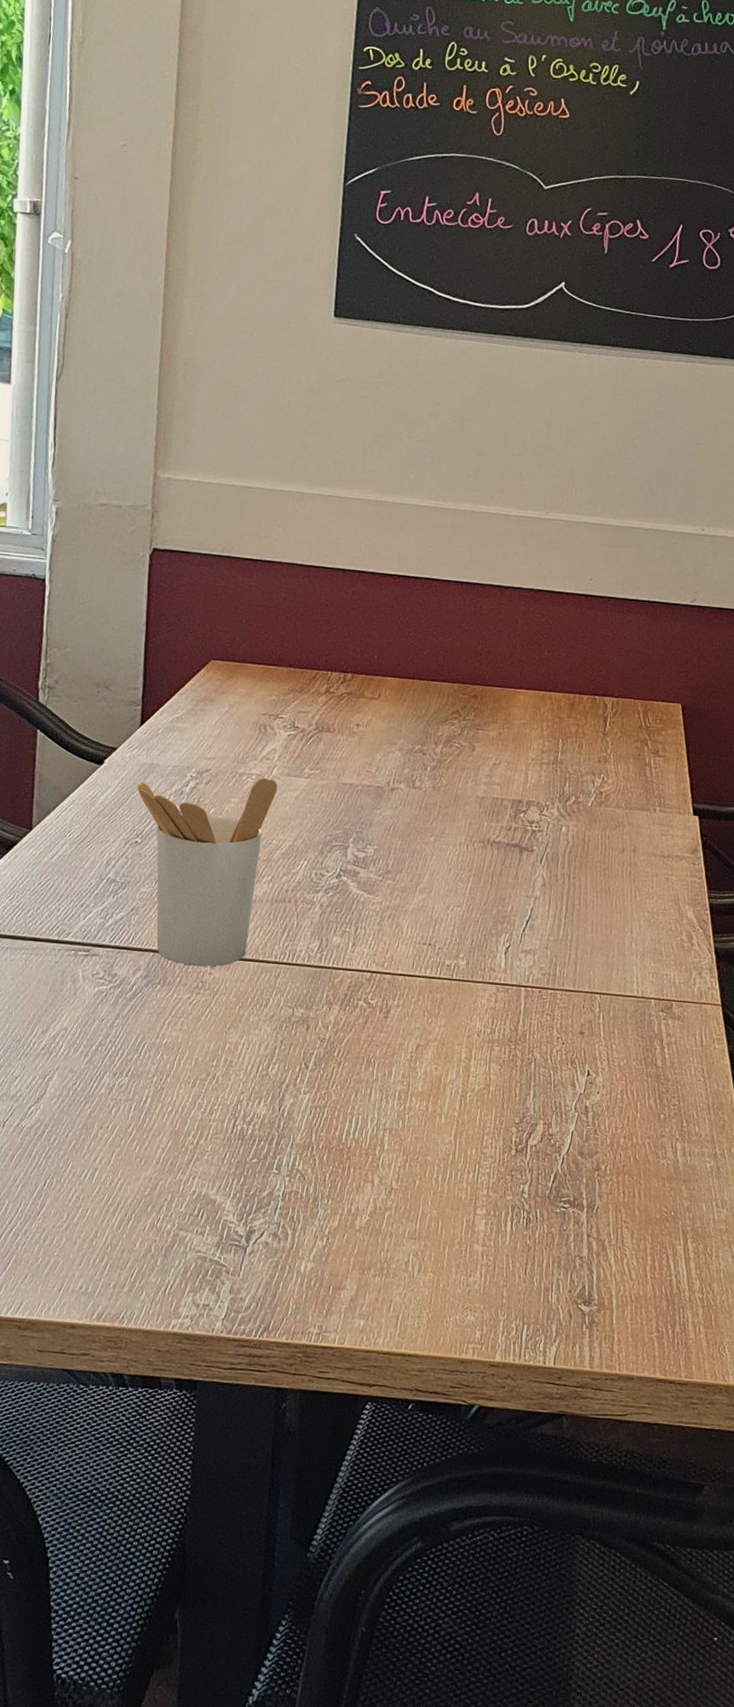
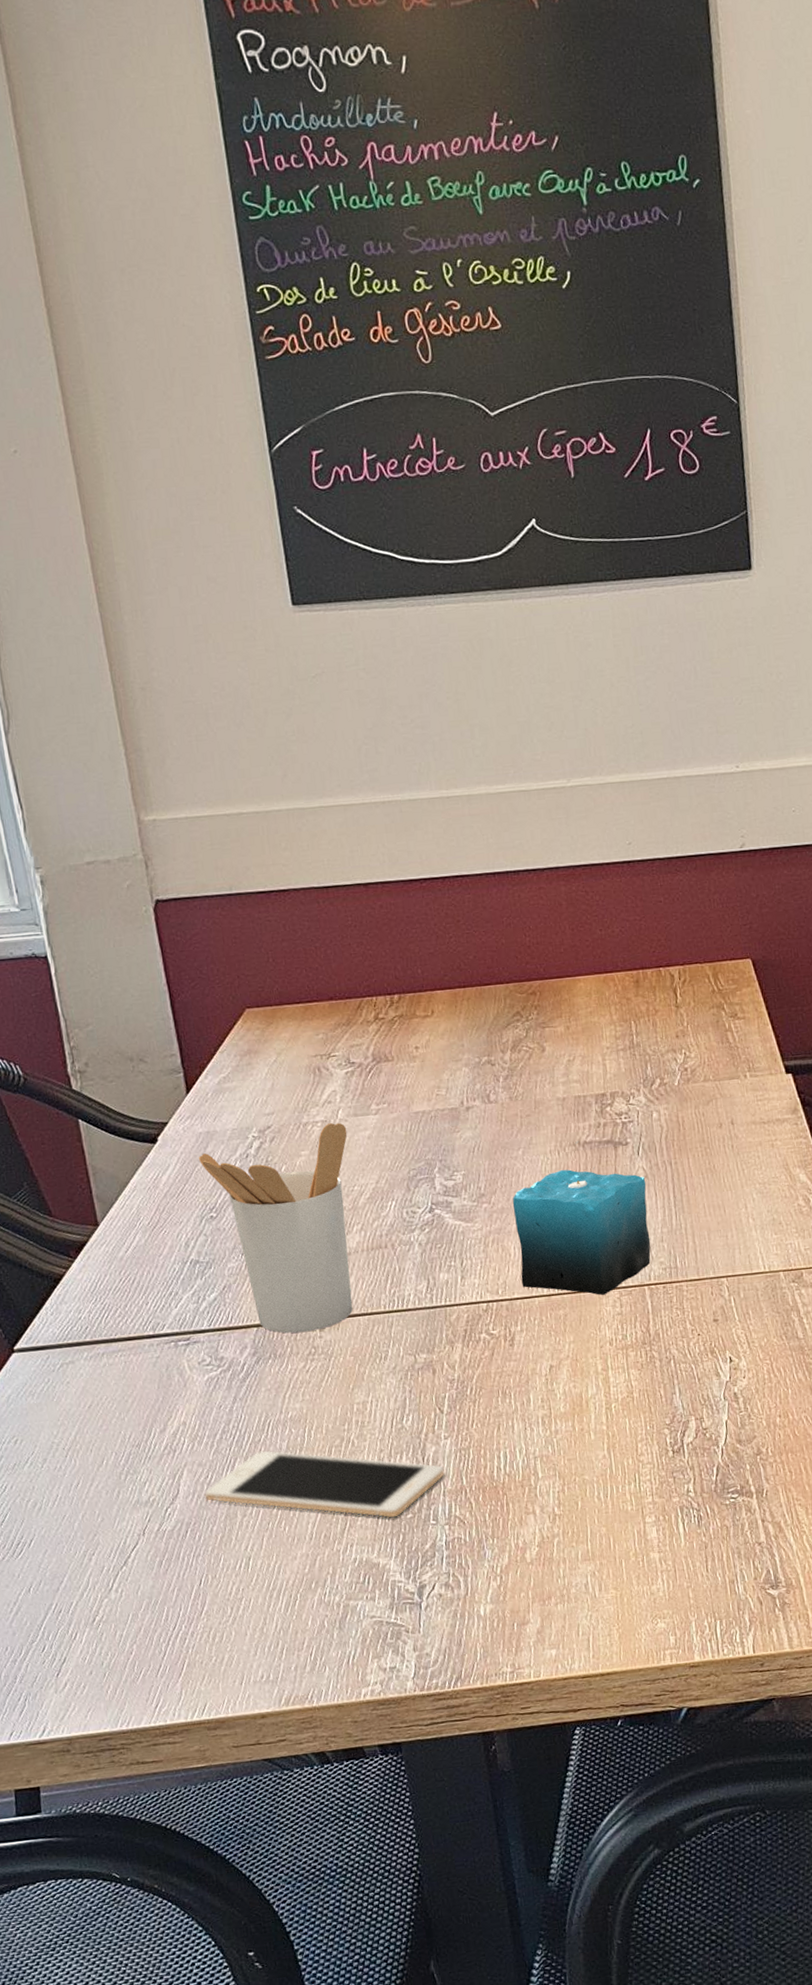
cell phone: none [68,1069,297,1160] -> present [204,1450,445,1518]
candle: none [407,838,543,987] -> present [512,1140,651,1295]

